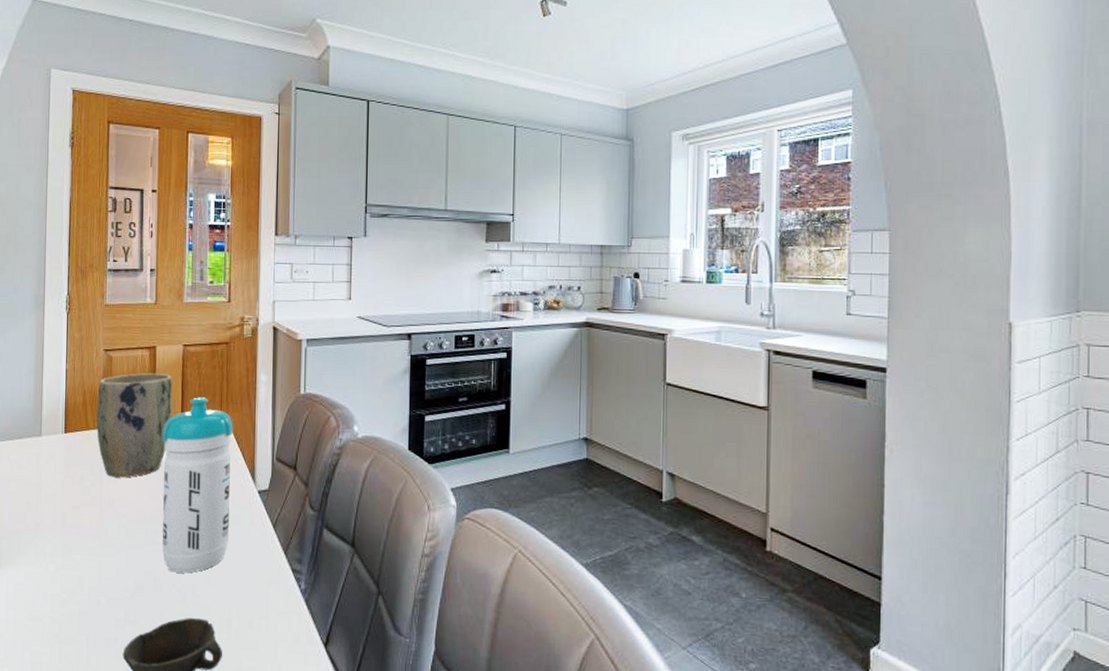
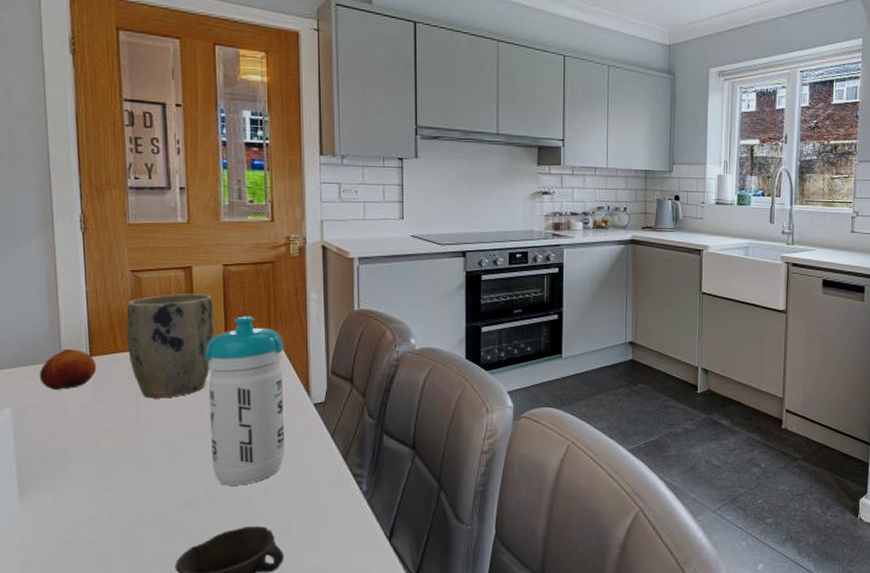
fruit: none [22,425,70,464] -> present [39,349,97,390]

